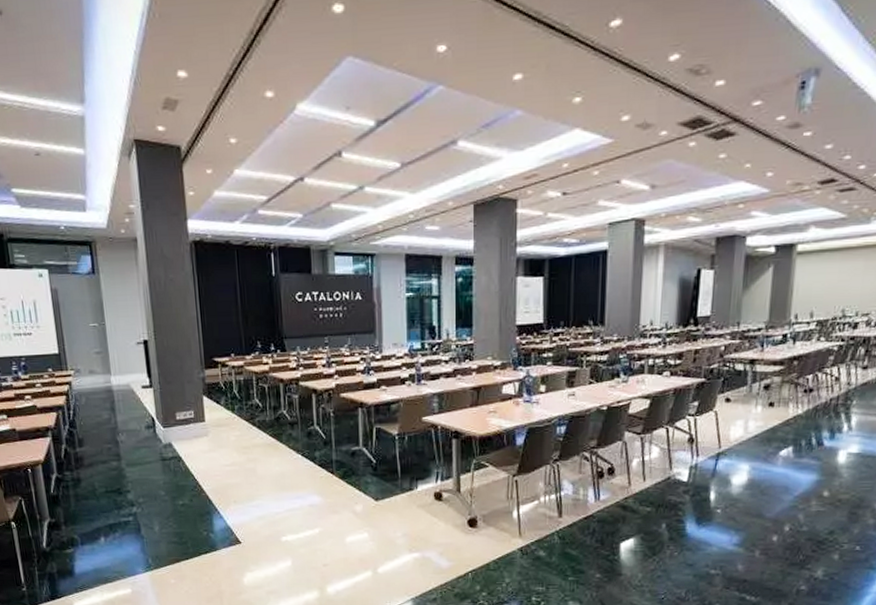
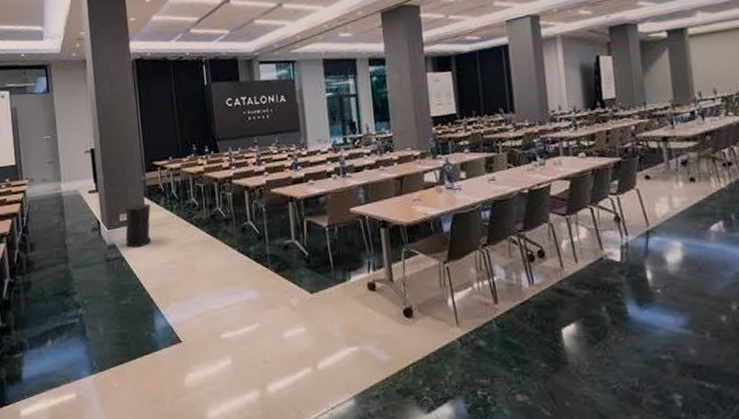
trash can: none [182,402,211,448] -> present [125,203,152,248]

